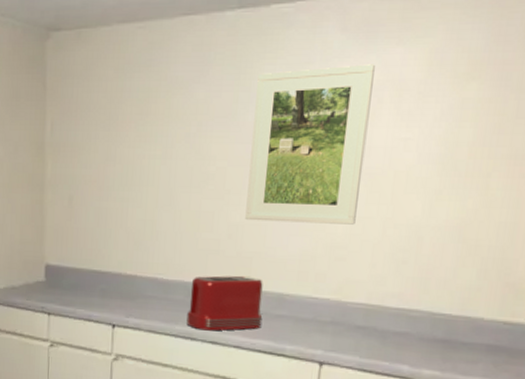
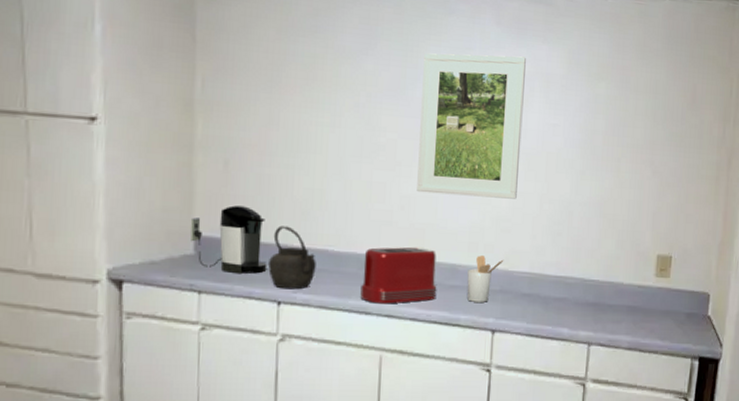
coffee maker: none [41,237,104,299] -> present [190,205,267,274]
kettle: none [105,255,147,314] -> present [268,225,316,290]
utensil holder: none [294,285,337,334] -> present [467,255,504,302]

